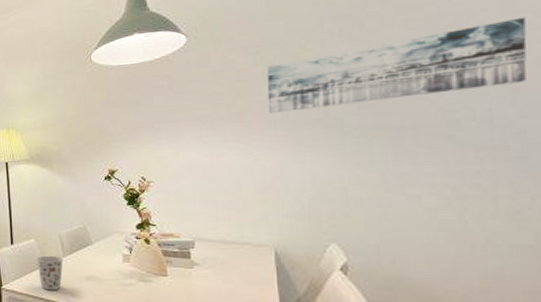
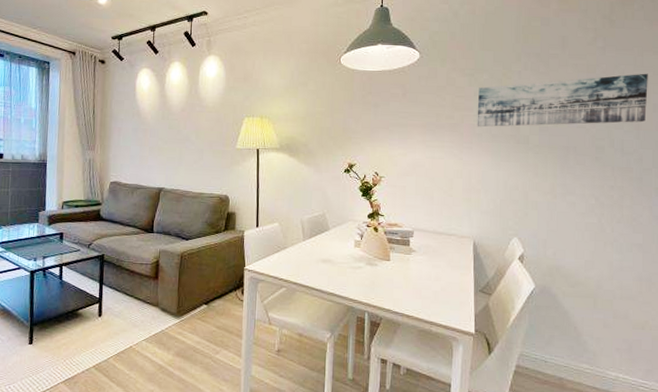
cup: present [36,255,64,291] -> none [279,238,303,272]

